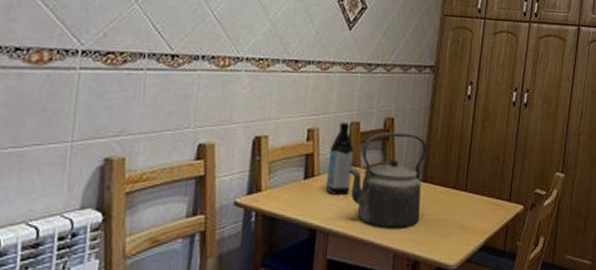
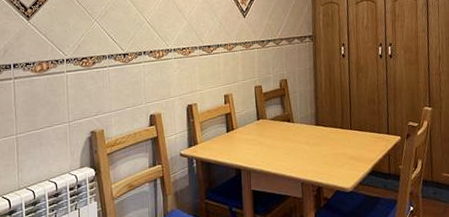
water bottle: present [326,122,354,195] -> none [242,87,262,142]
kettle: present [349,132,428,227] -> none [258,89,317,163]

